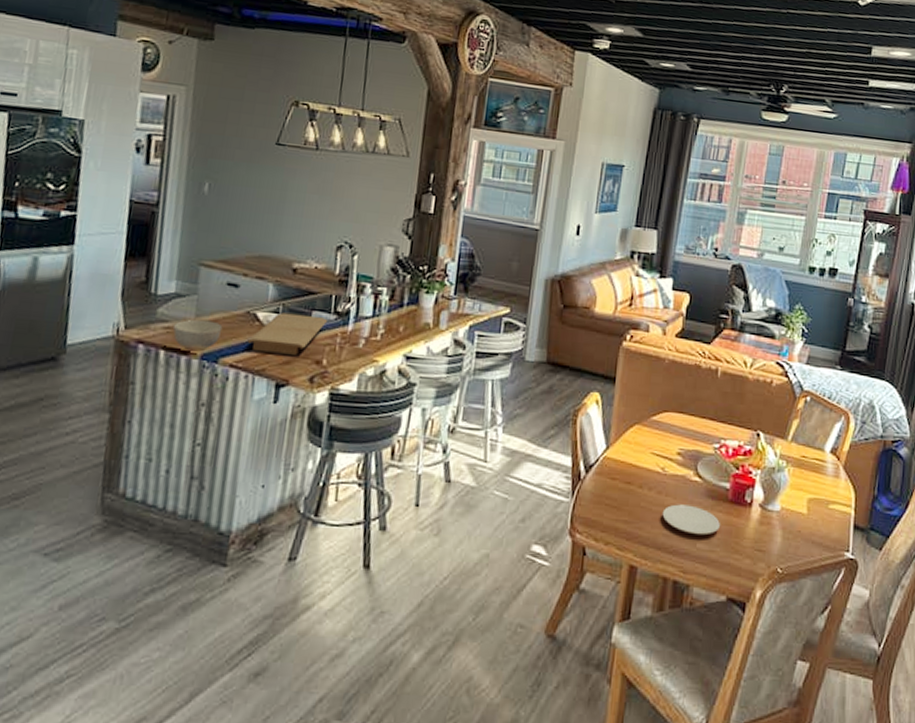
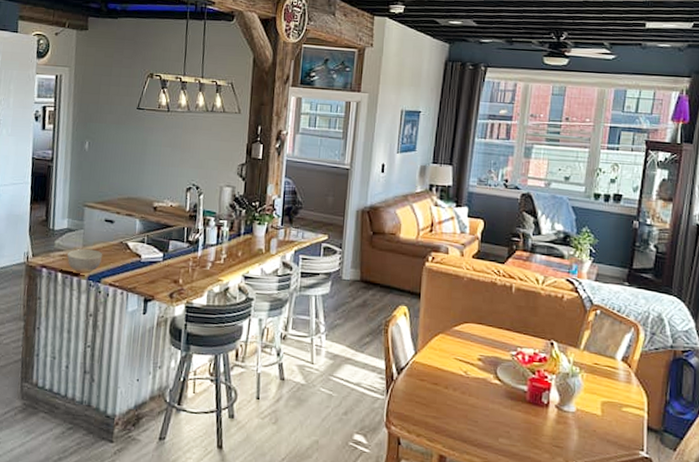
cutting board: present [247,312,327,355] -> none [121,242,181,276]
plate: present [662,504,720,536] -> none [466,403,520,432]

